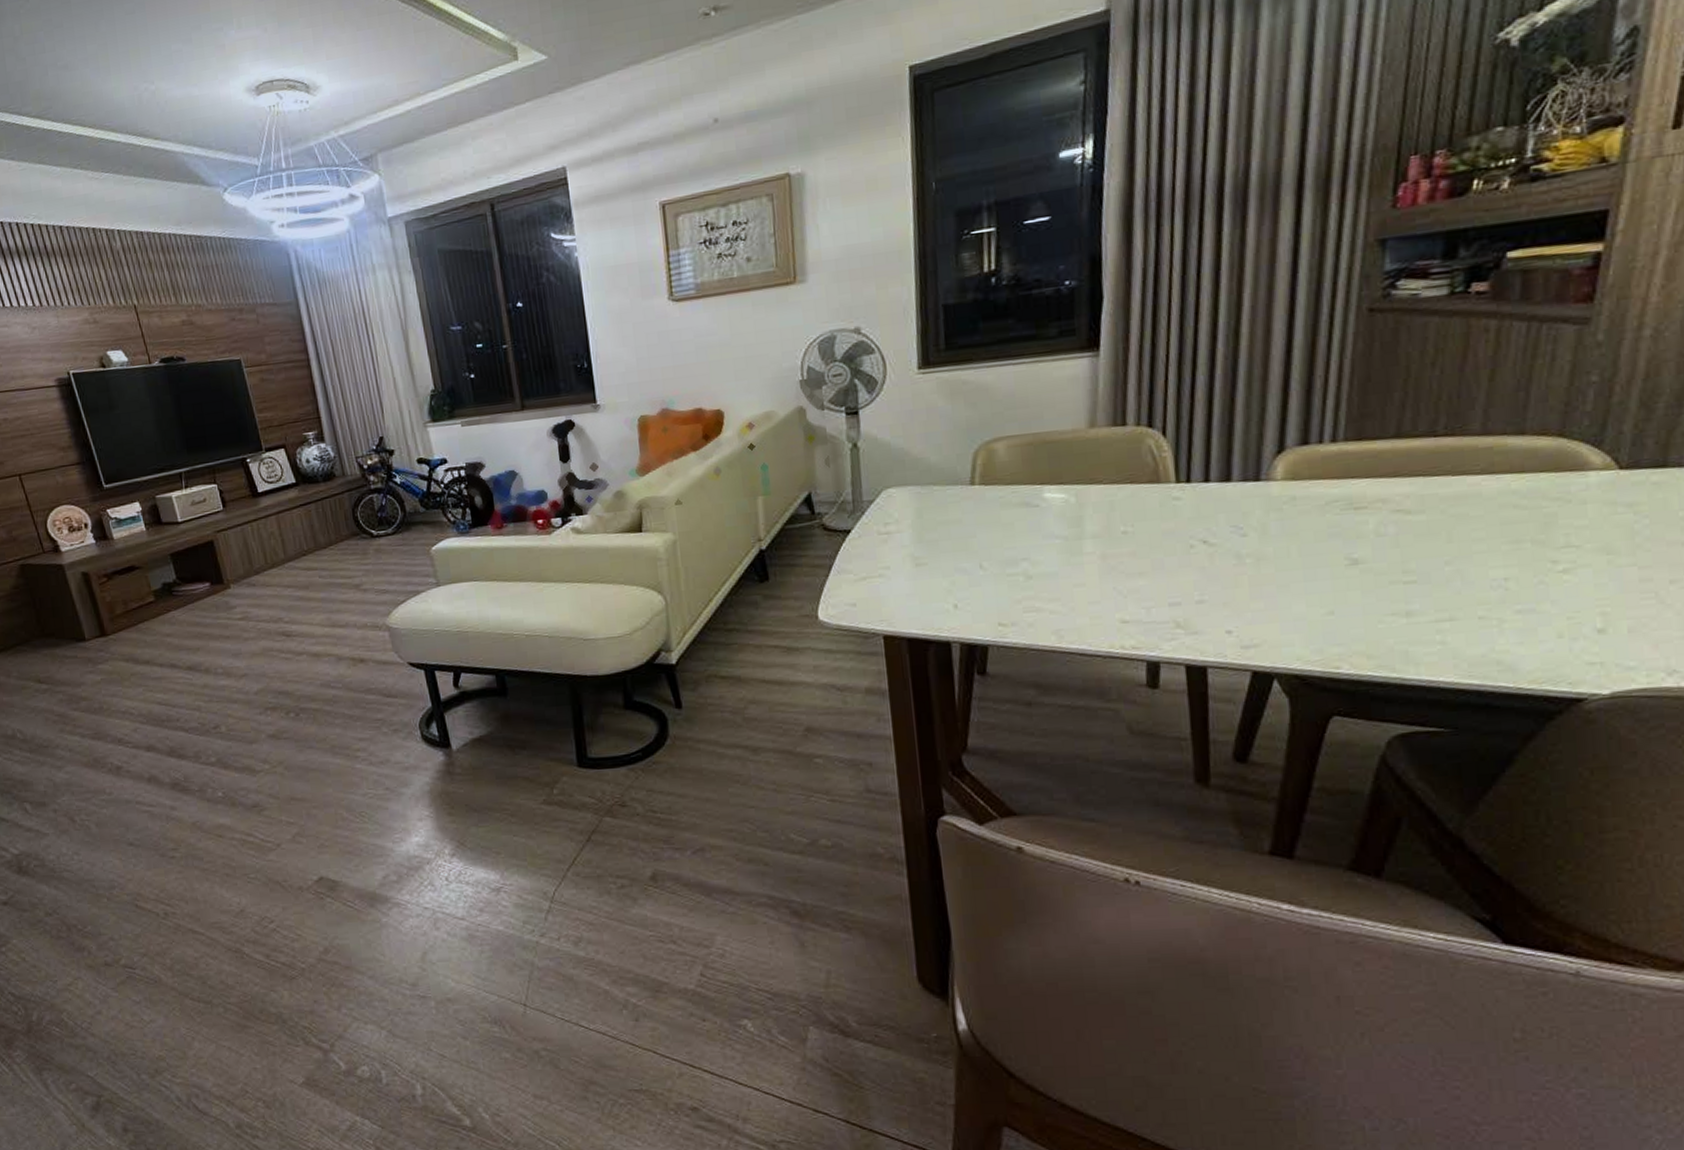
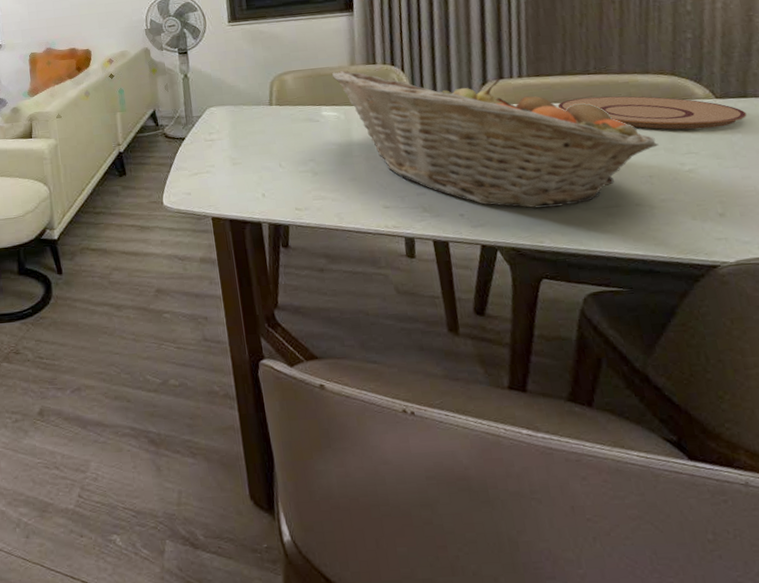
fruit basket: none [1062,434,1525,623] -> present [332,70,659,209]
plate: none [1383,466,1662,514] -> present [557,96,747,130]

